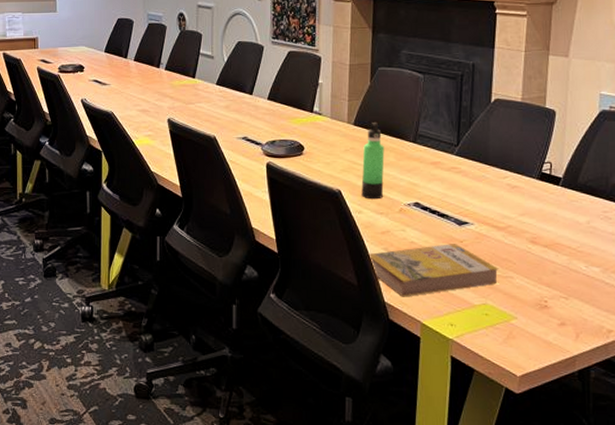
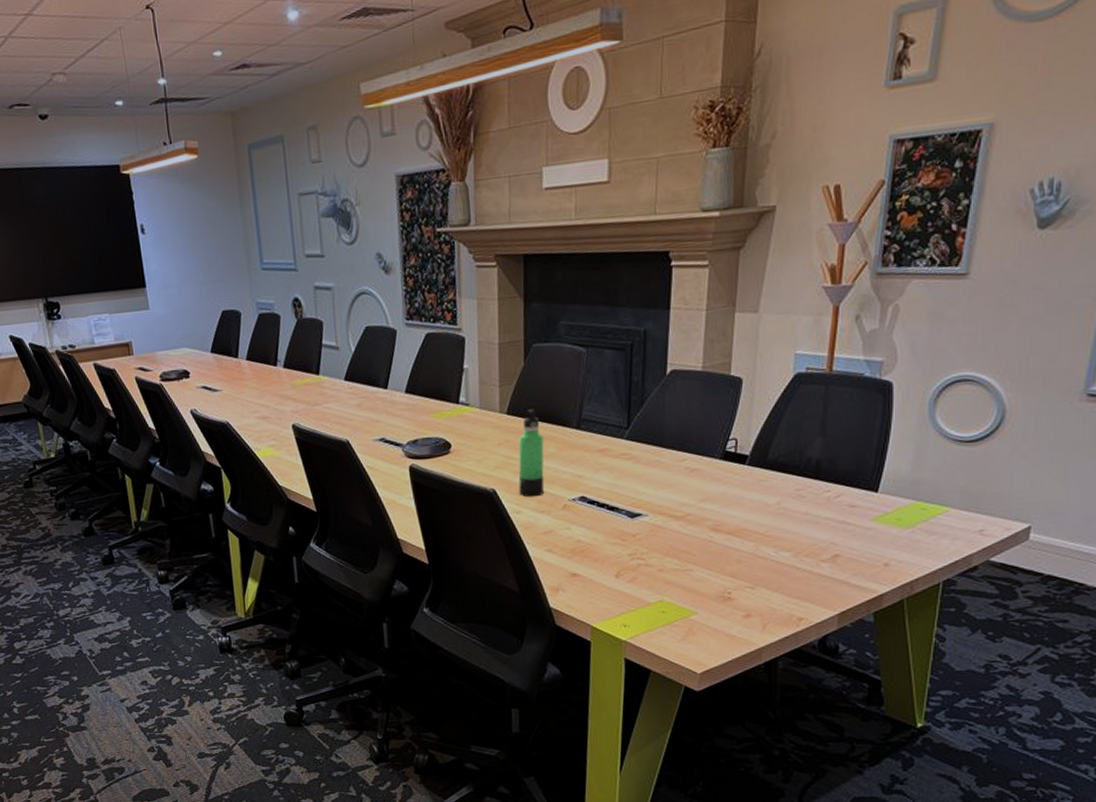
book: present [367,244,499,297] -> none [529,539,677,601]

